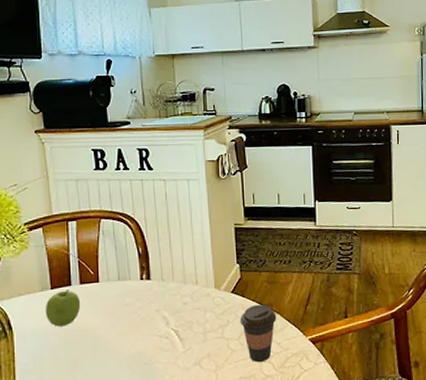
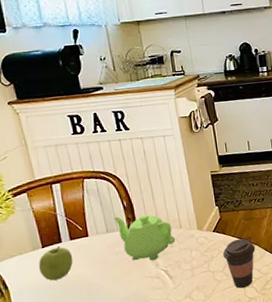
teapot: none [127,264,189,318] -> present [114,214,175,261]

